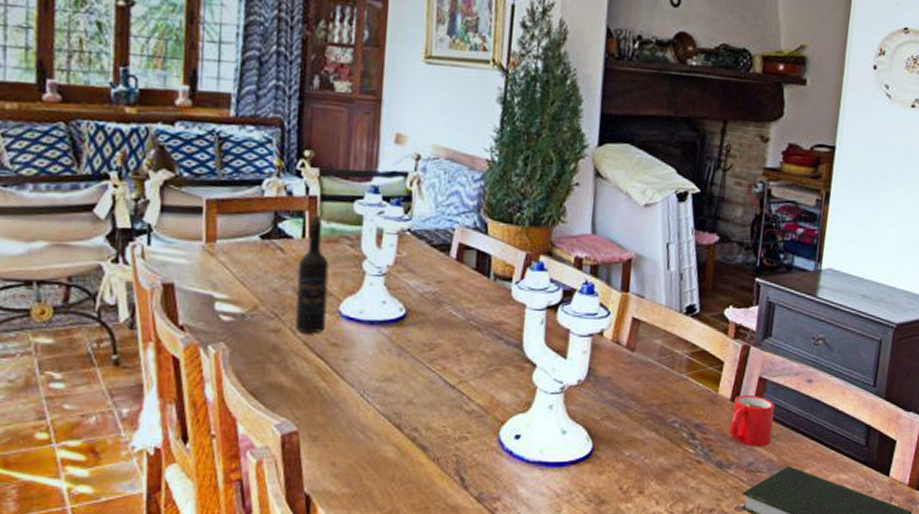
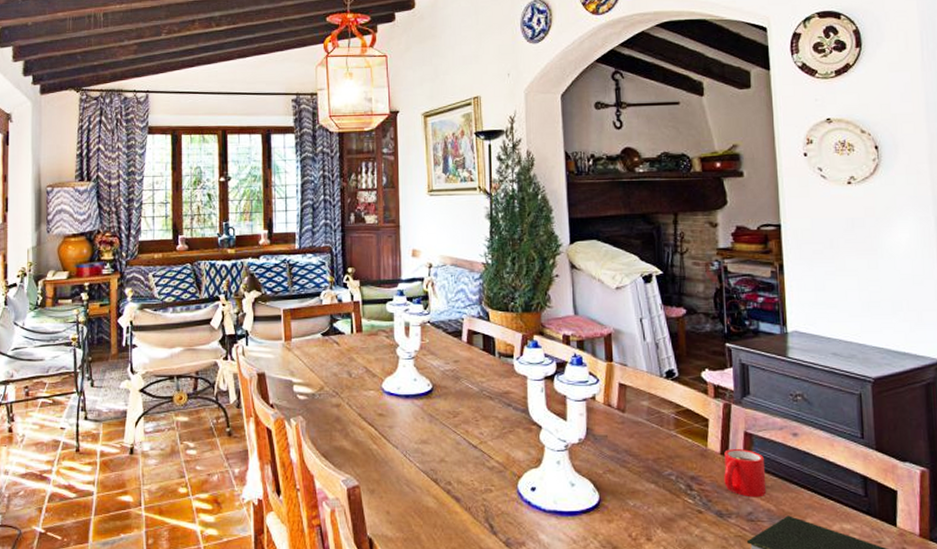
wine bottle: present [295,215,329,334] -> none [349,315,373,407]

